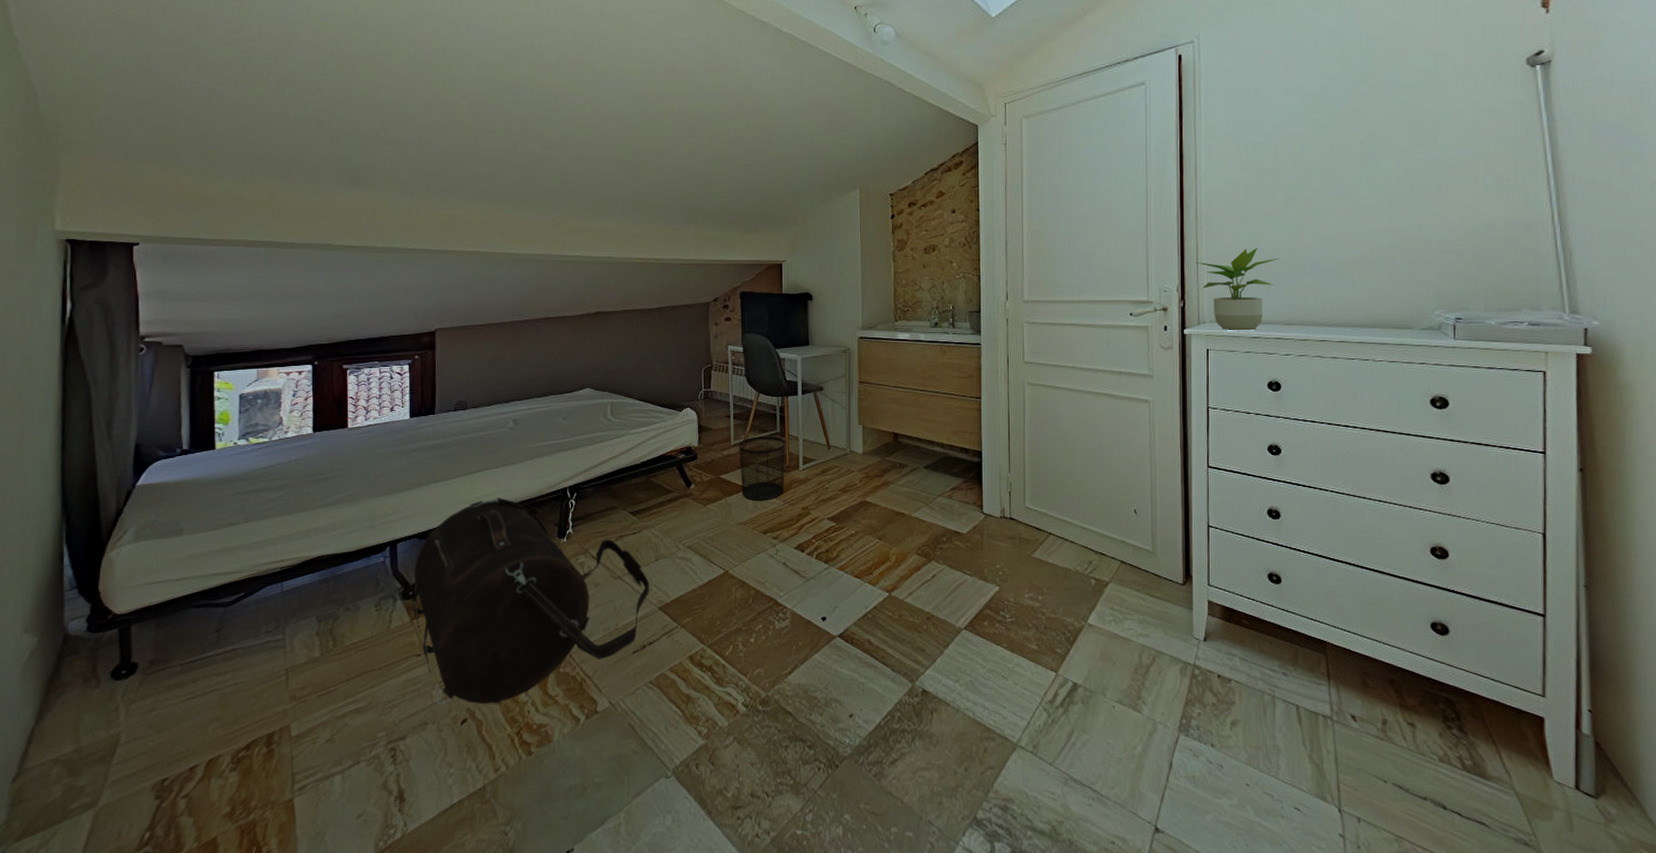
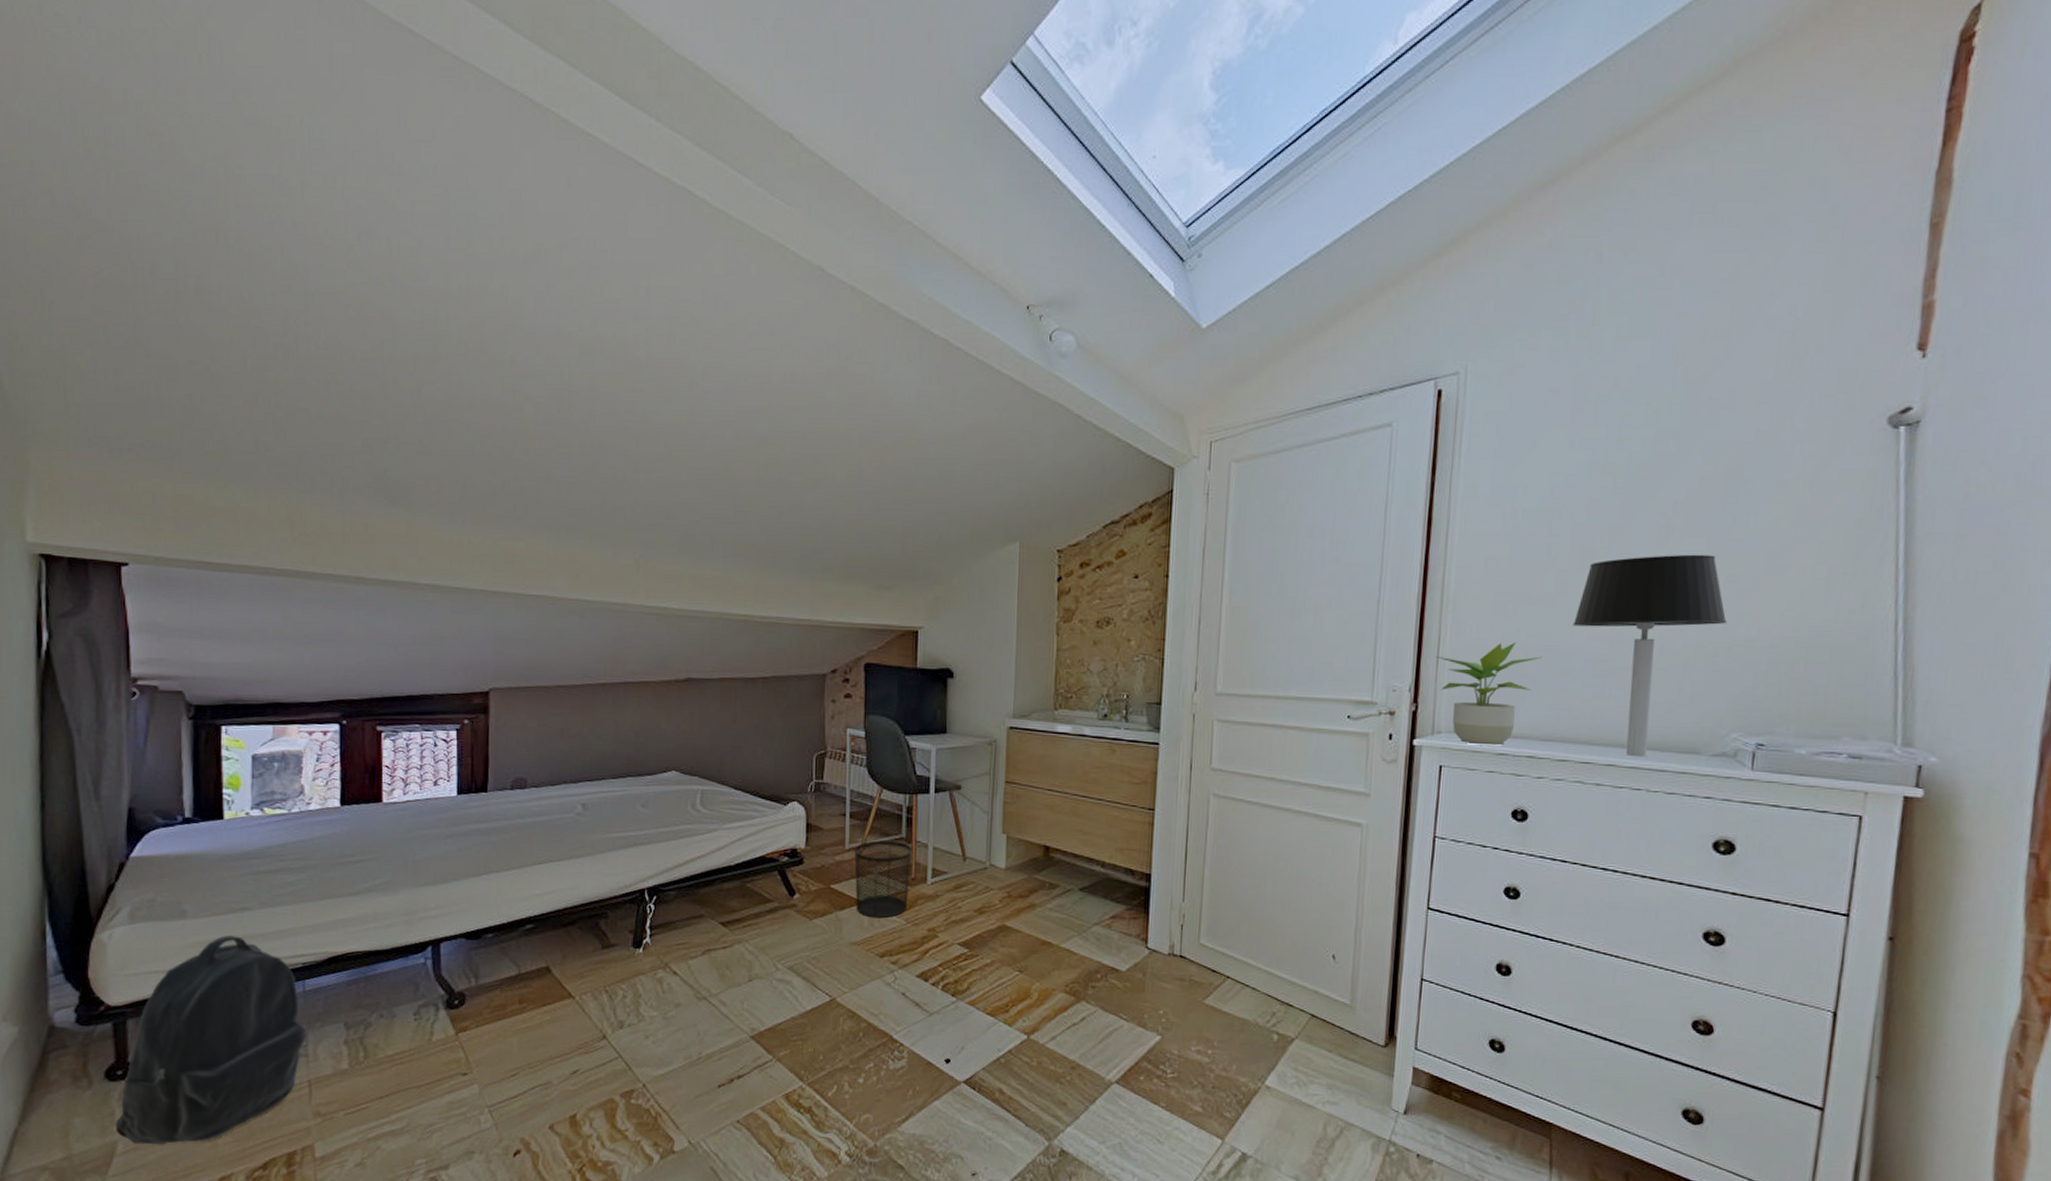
backpack: none [119,548,283,735] -> present [115,935,306,1145]
duffel bag: present [412,498,650,705] -> none [457,896,741,1135]
table lamp: none [1301,171,1421,334] -> present [1572,554,1727,757]

